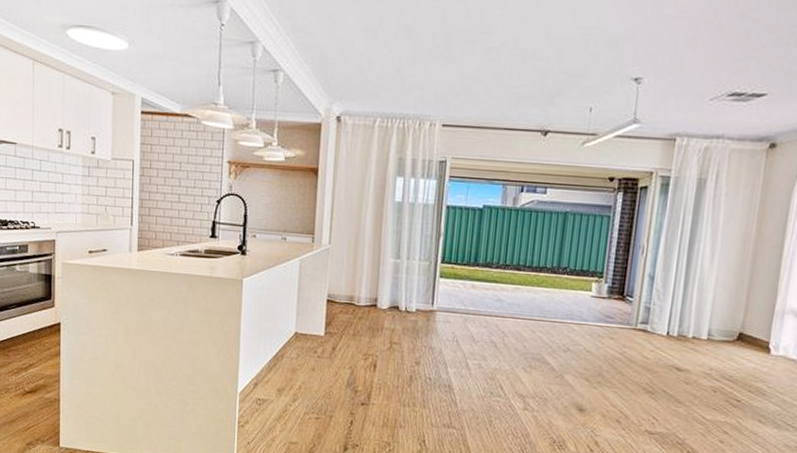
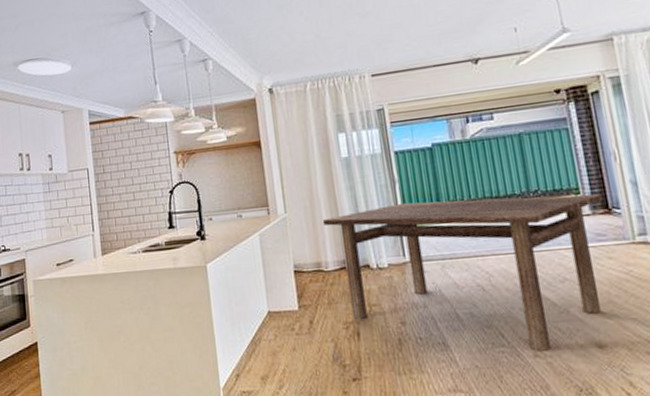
dining table: none [363,255,621,406] -> present [322,194,603,351]

